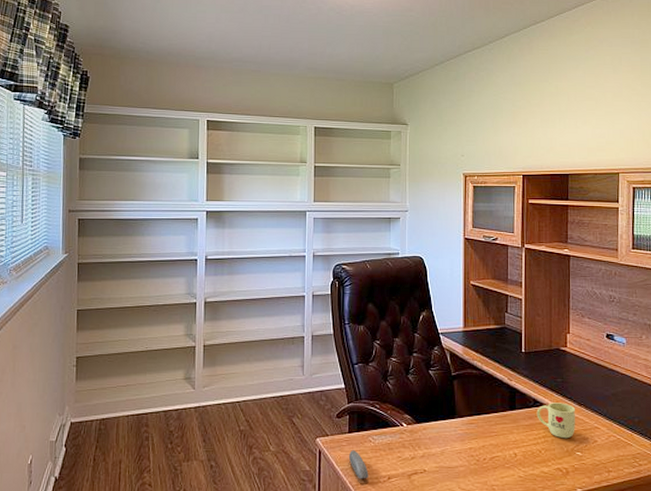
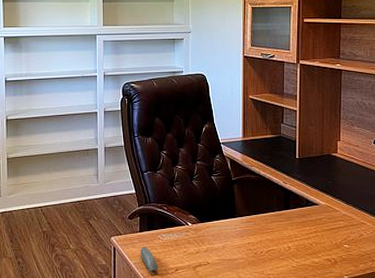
mug: present [536,403,576,439] -> none [309,202,345,233]

